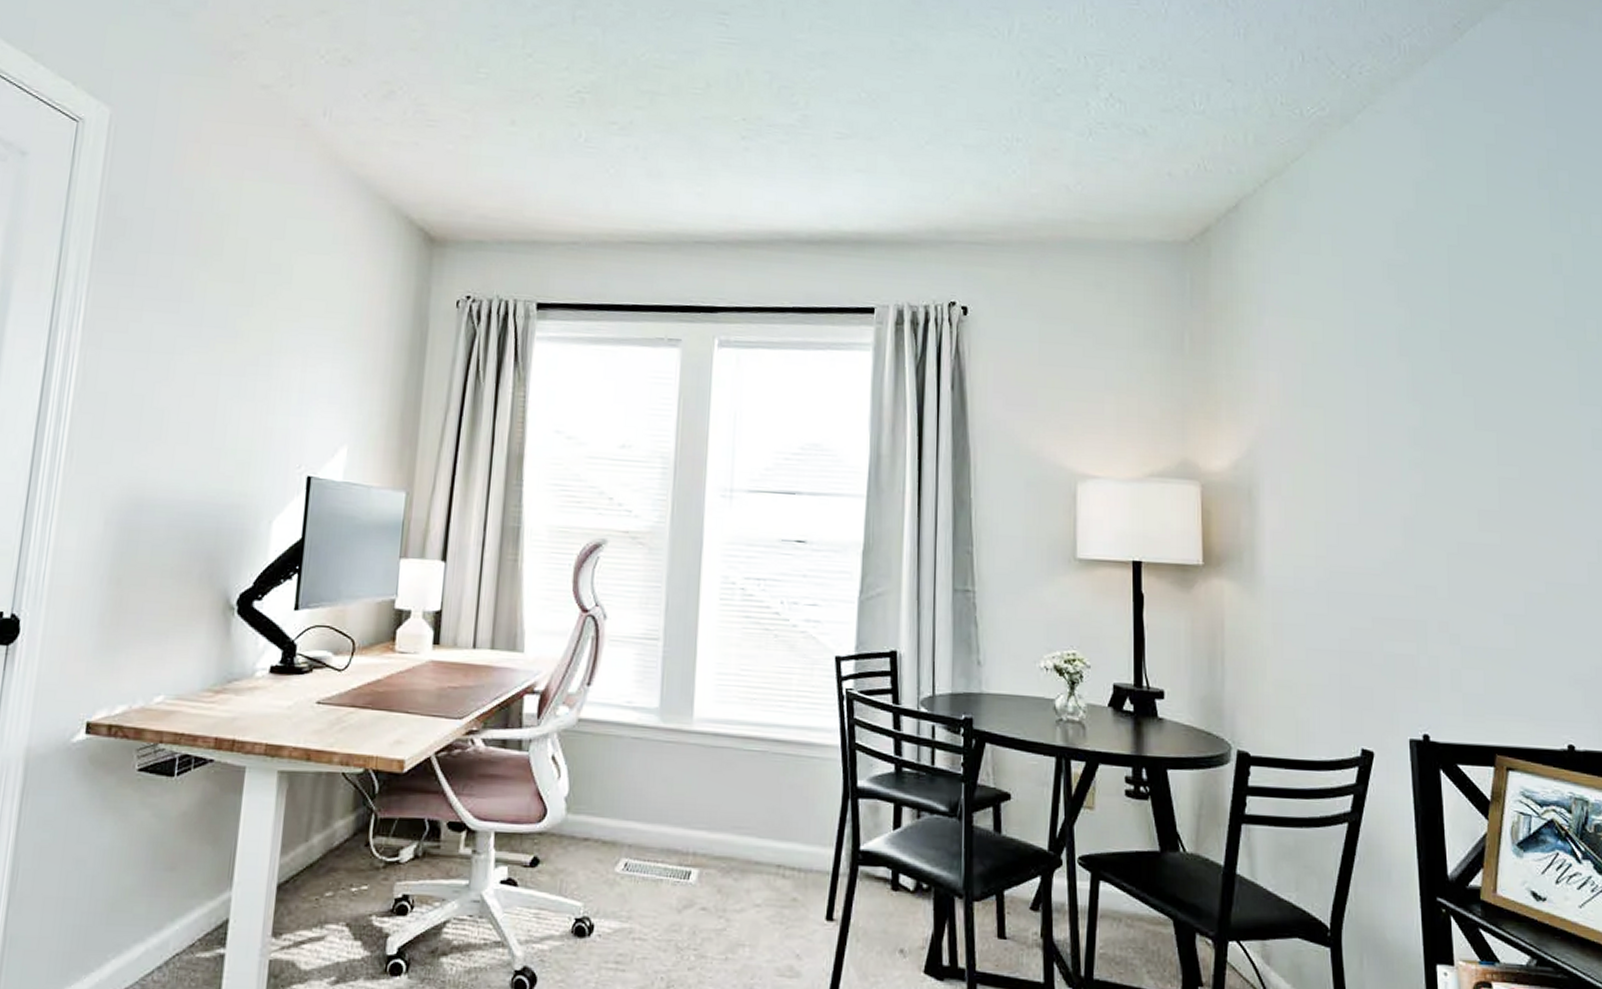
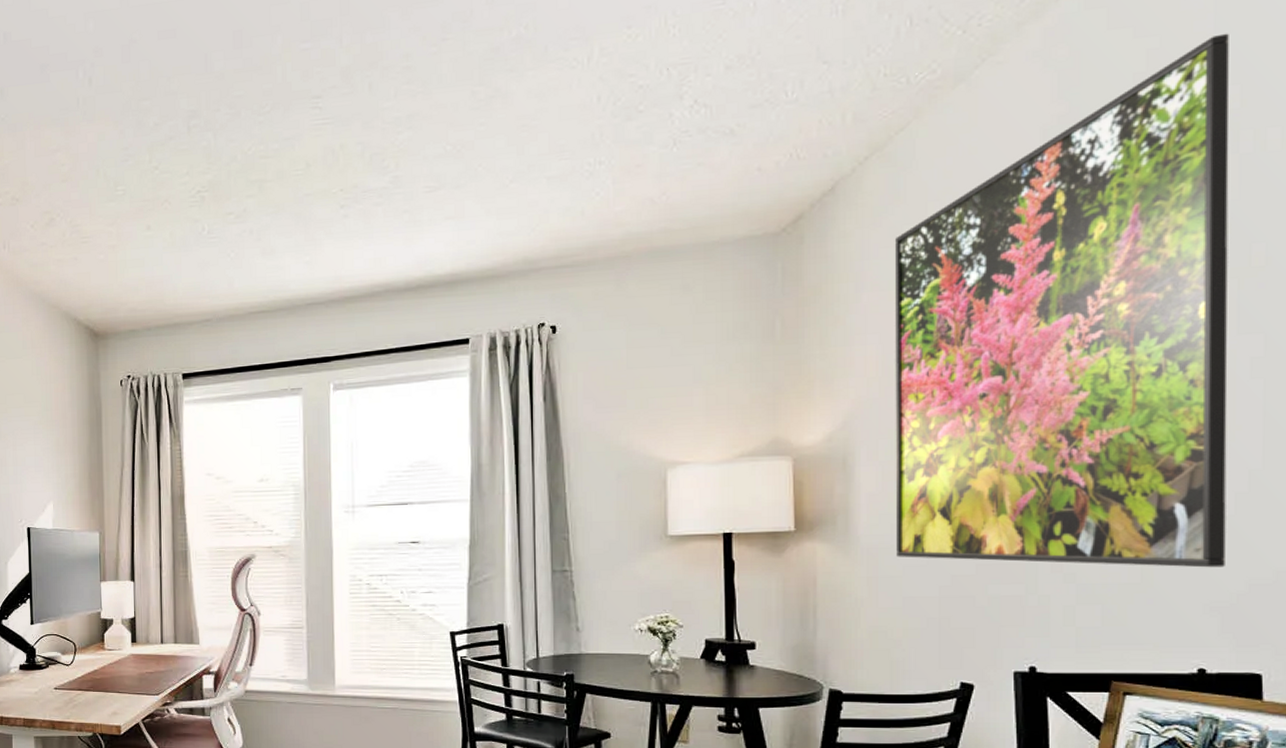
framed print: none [1293,122,1584,639] -> present [895,33,1230,568]

